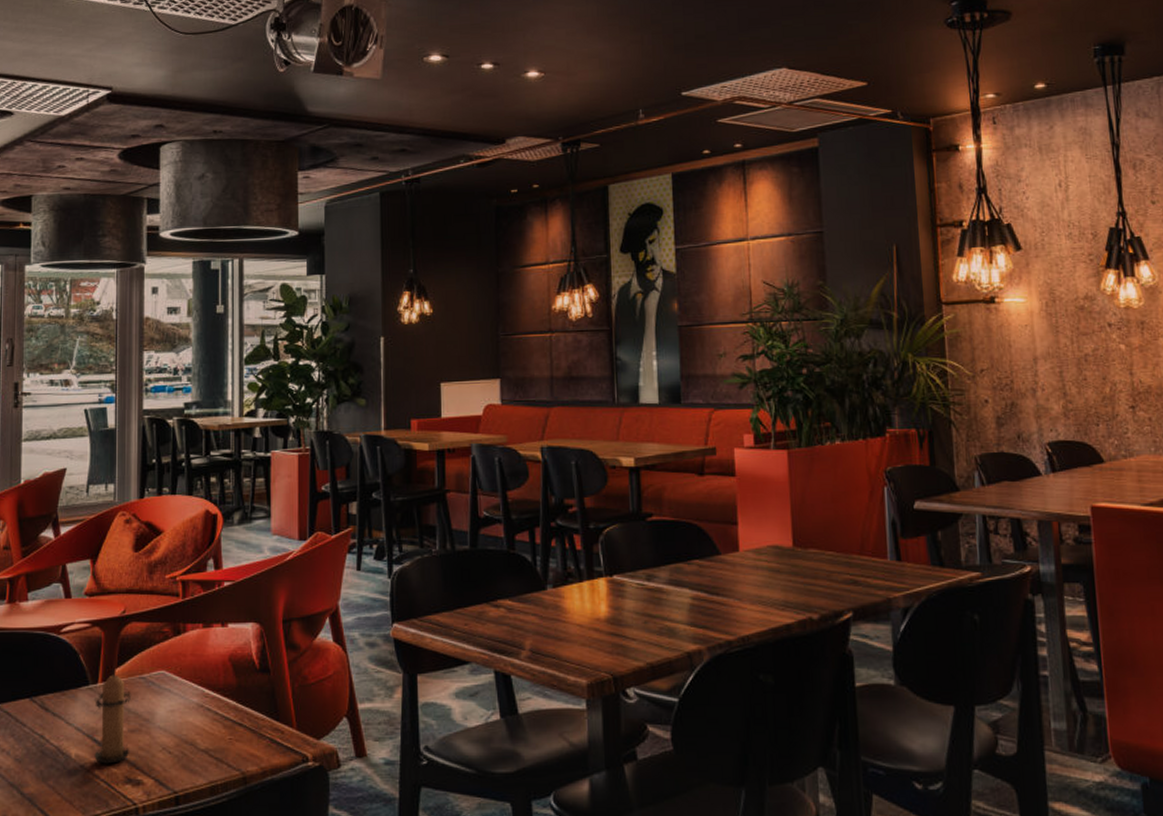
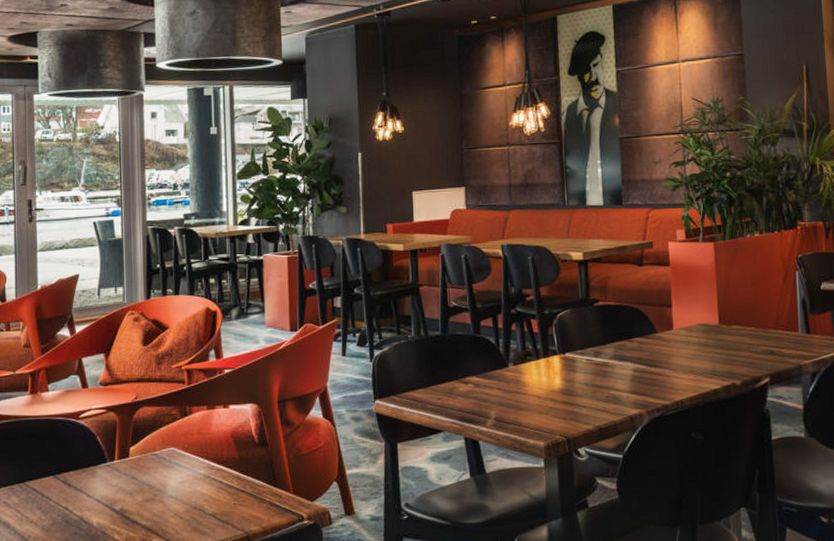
candle: present [94,669,132,764] -> none [112,448,146,530]

